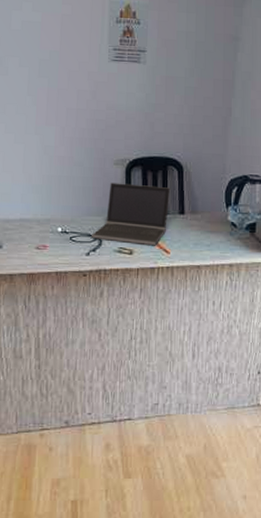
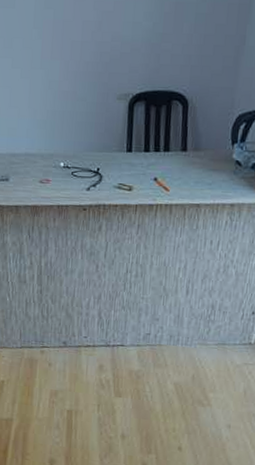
laptop computer: present [92,183,171,246] -> none [92,118,174,183]

